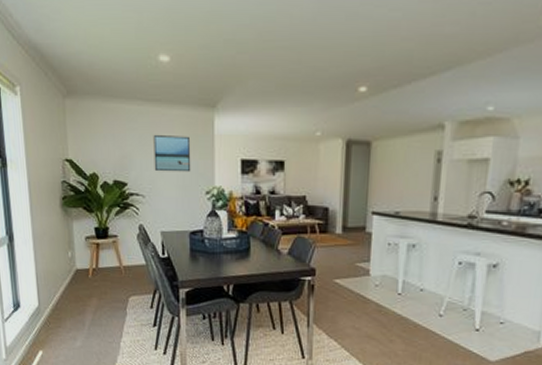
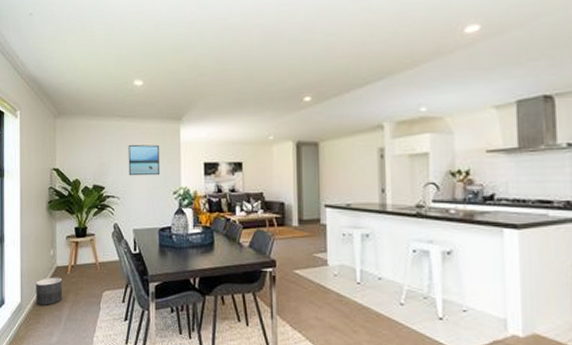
planter: none [54,280,85,311] -> present [36,277,63,306]

